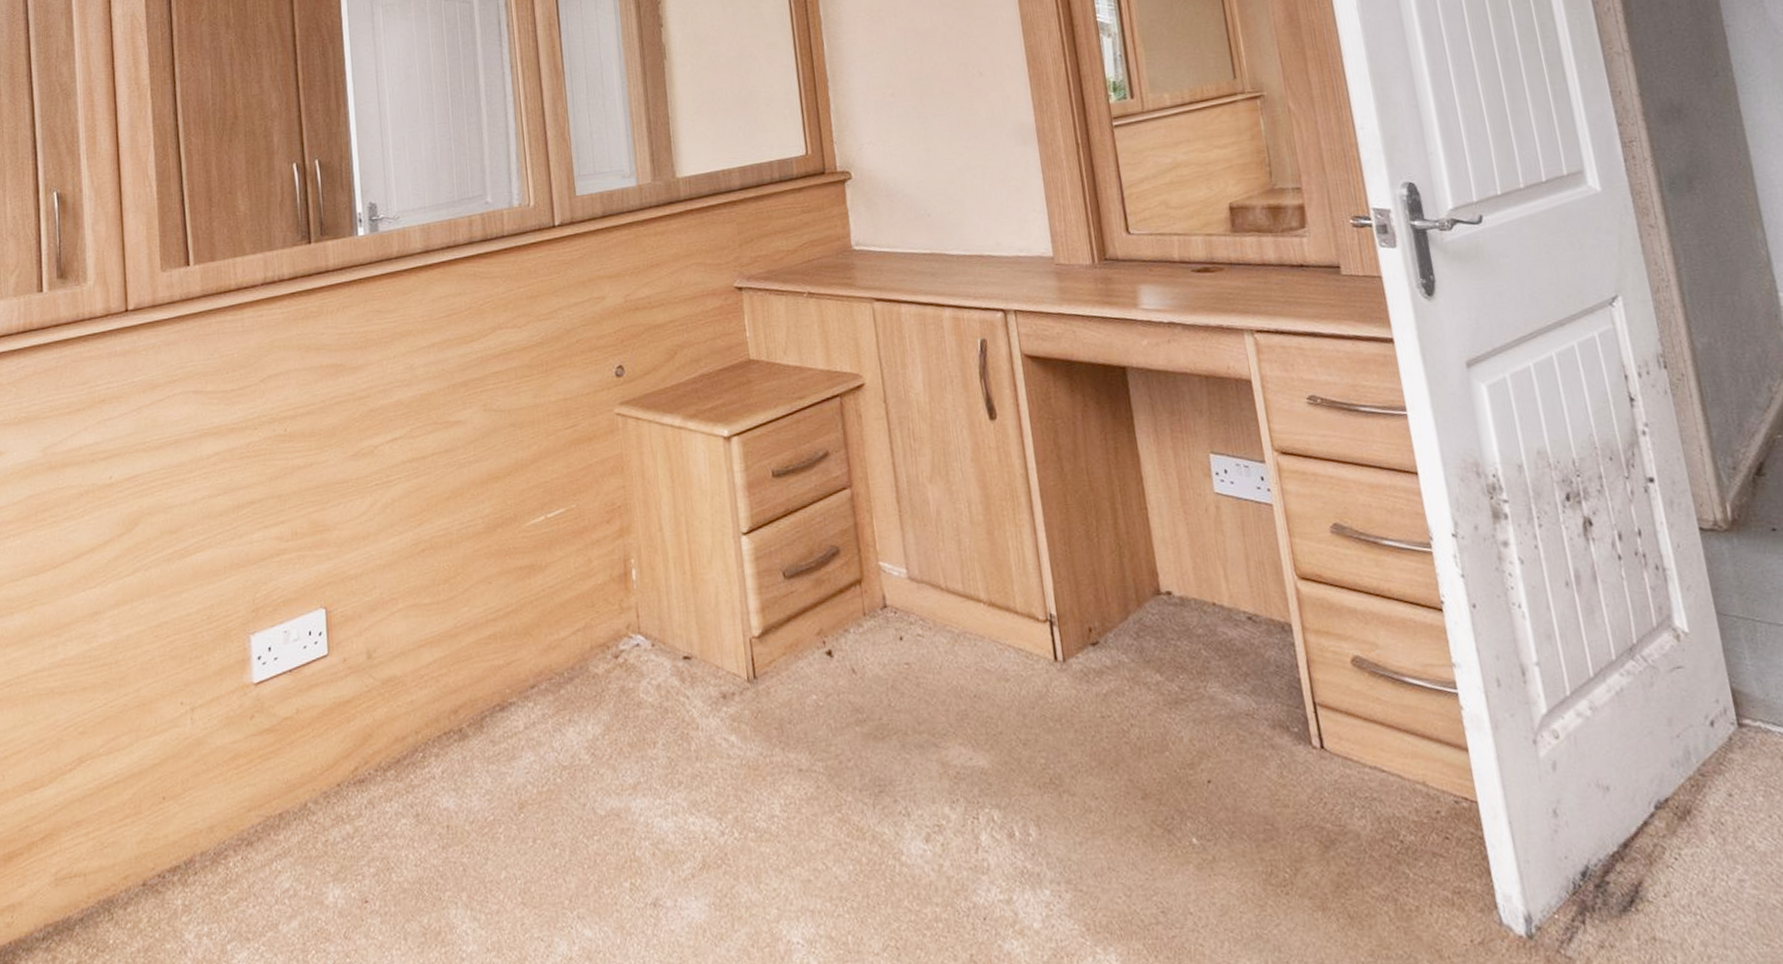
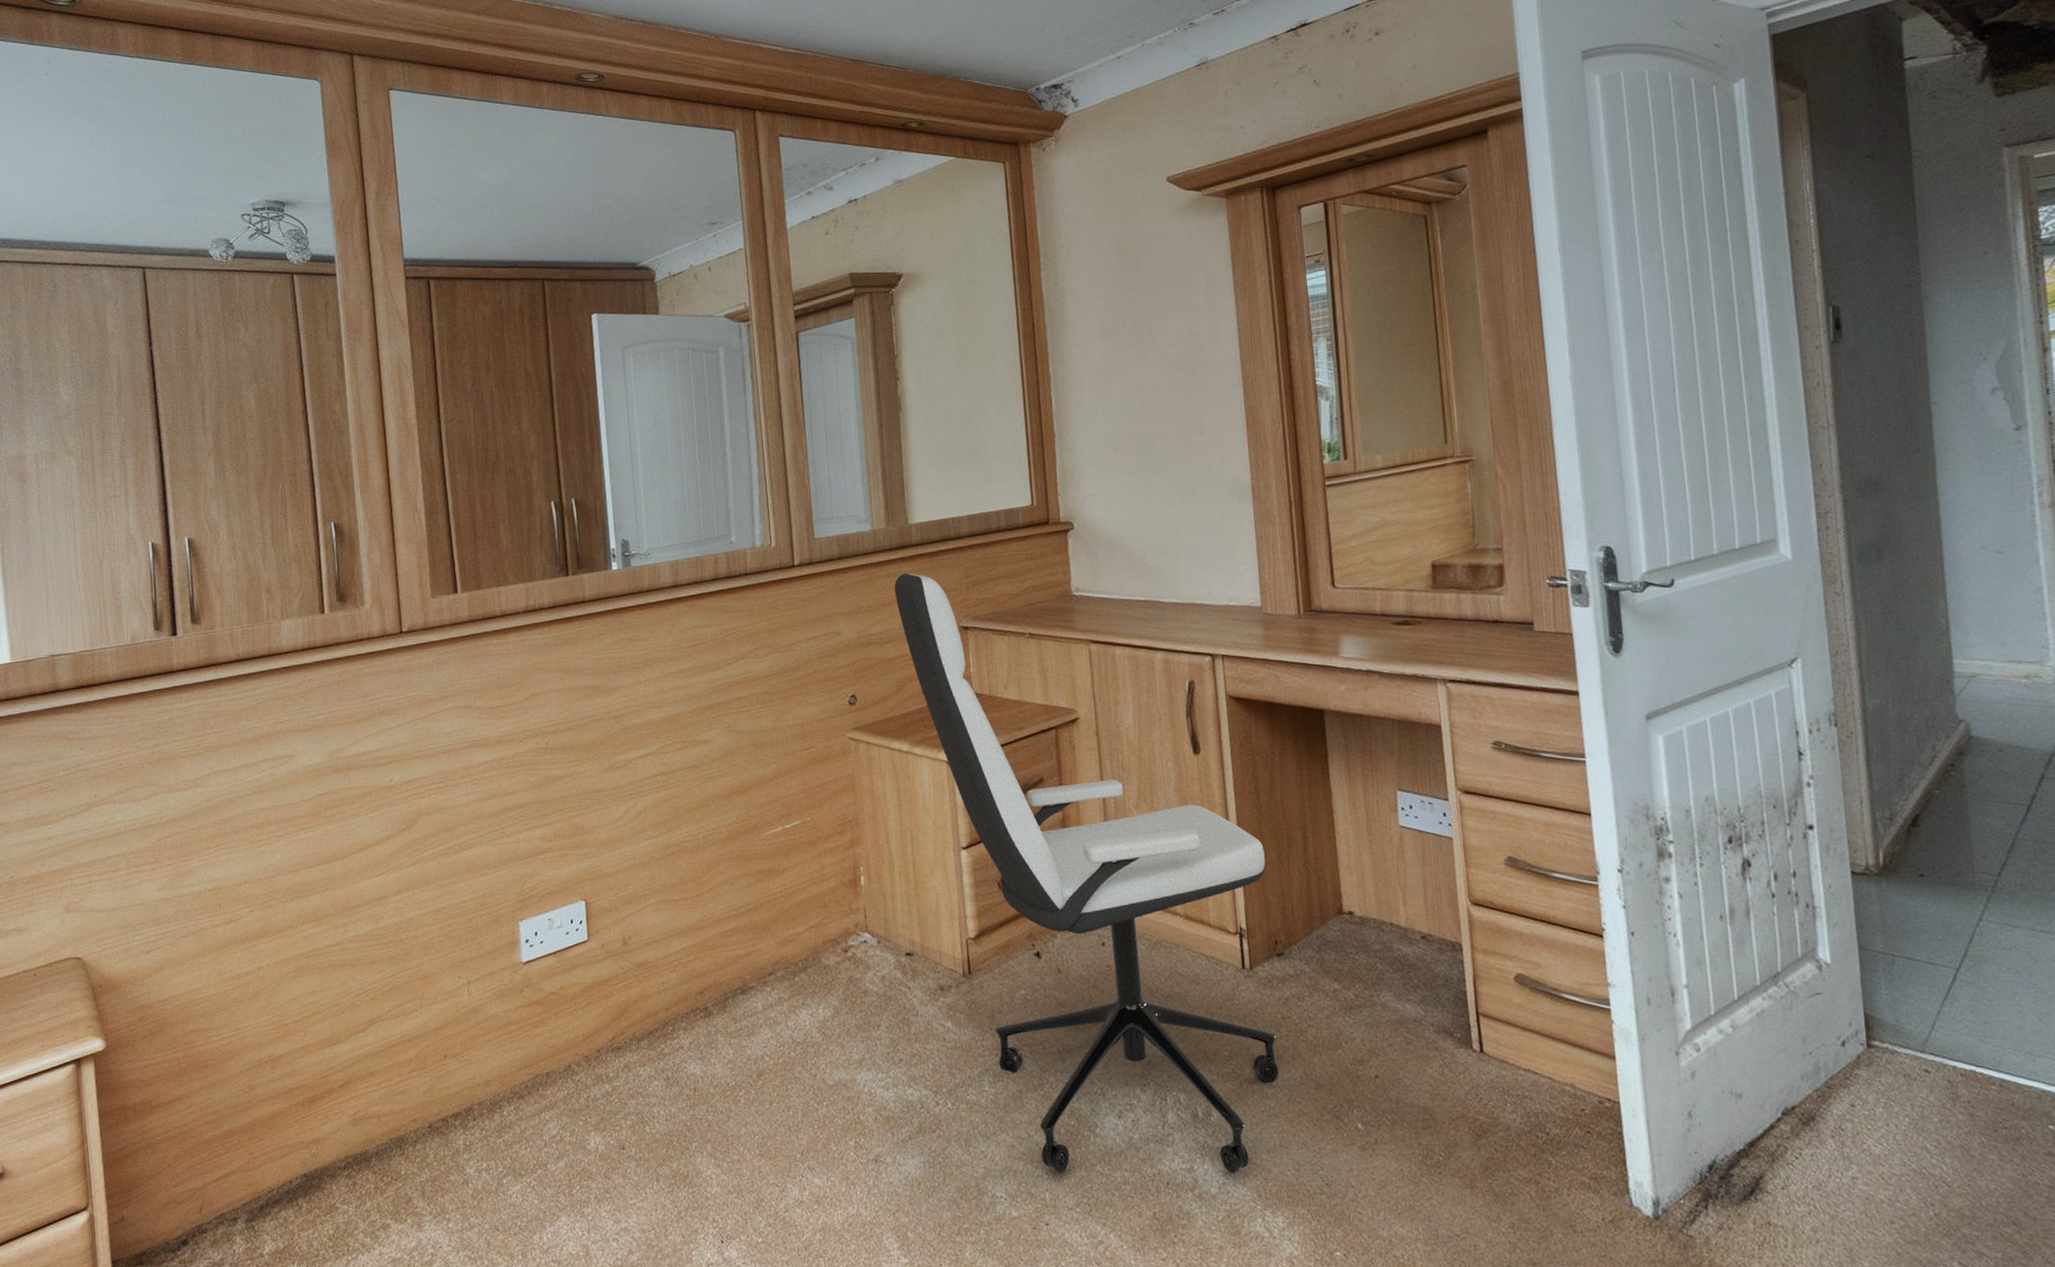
office chair: none [662,230,1102,911] -> present [894,573,1279,1174]

